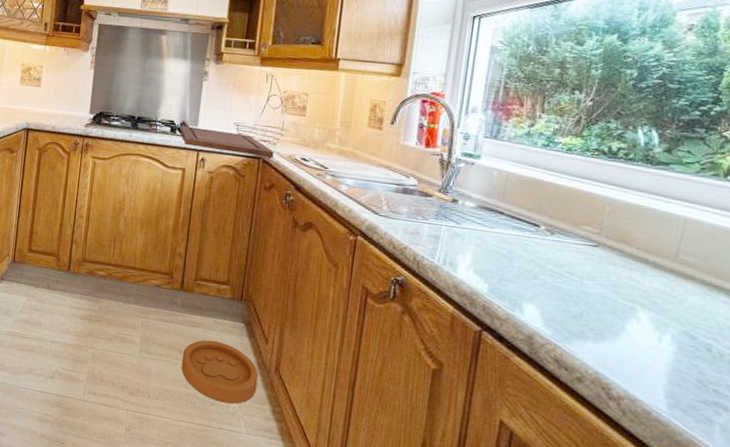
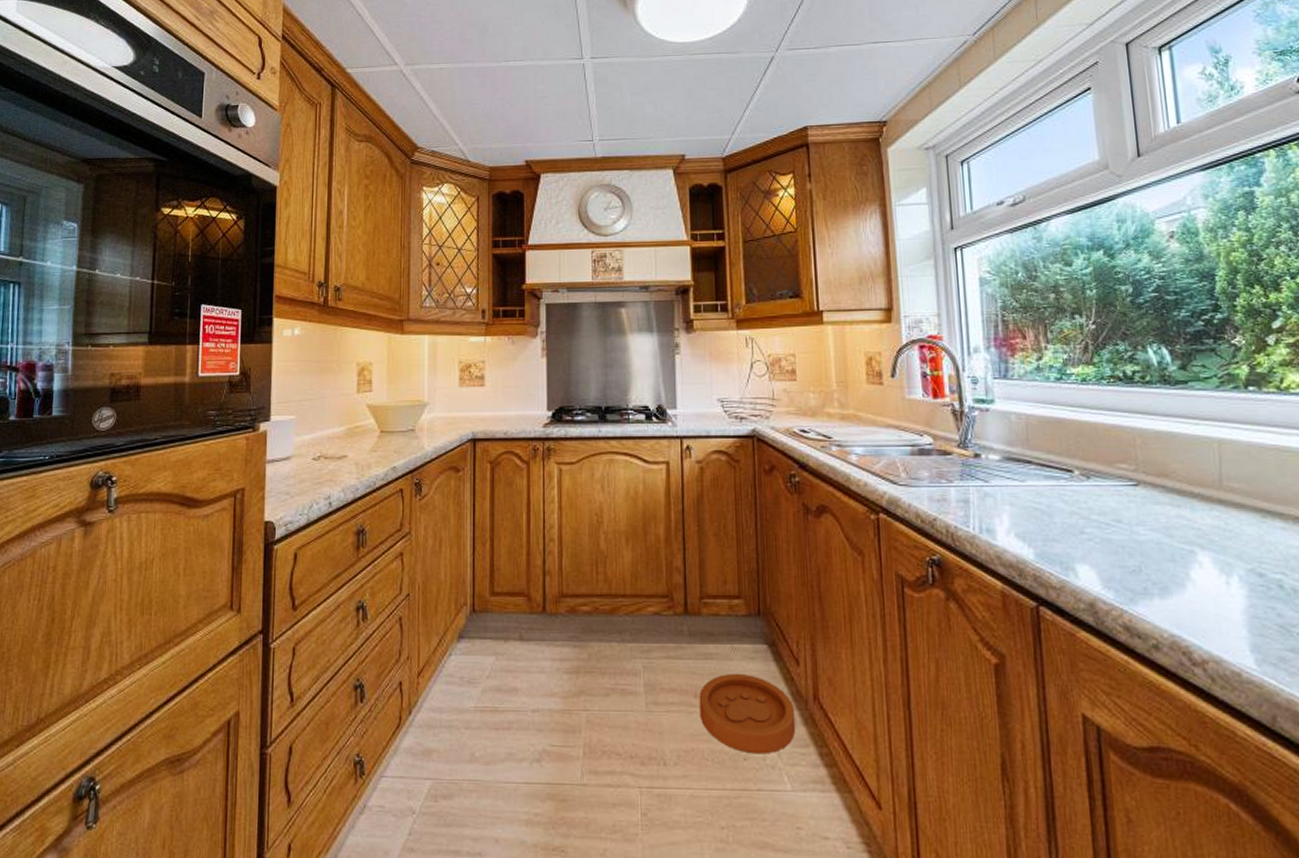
cutting board: present [180,125,274,159] -> none [656,410,769,435]

